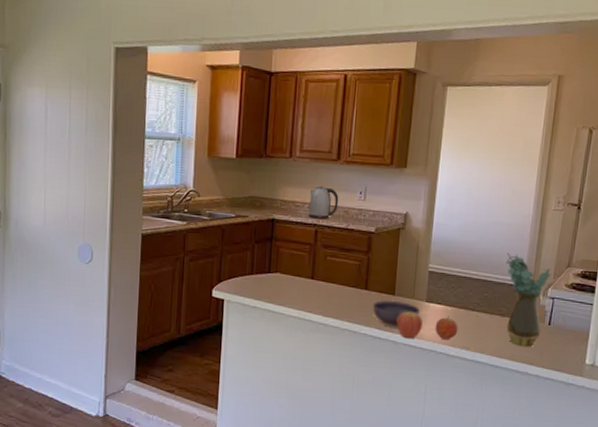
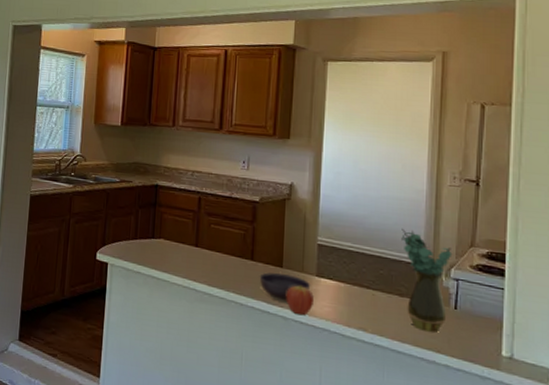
kettle: present [308,186,339,219] -> none [191,155,222,187]
fruit: present [435,315,458,340] -> none [327,292,353,319]

